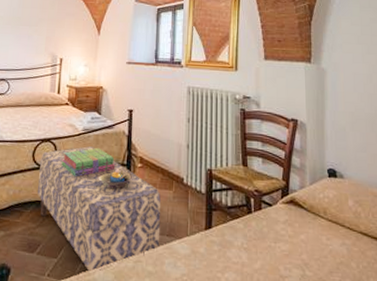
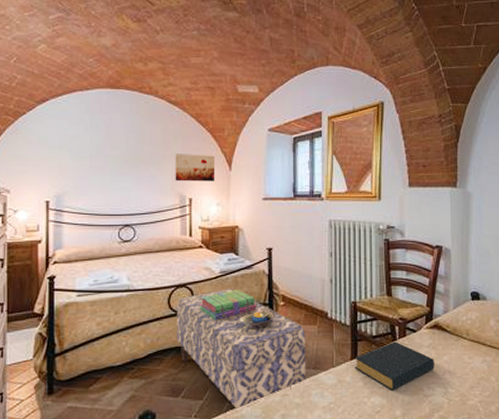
wall art: none [49,17,86,44] -> present [175,154,215,182]
hardback book: none [208,214,291,268] -> present [354,341,434,391]

